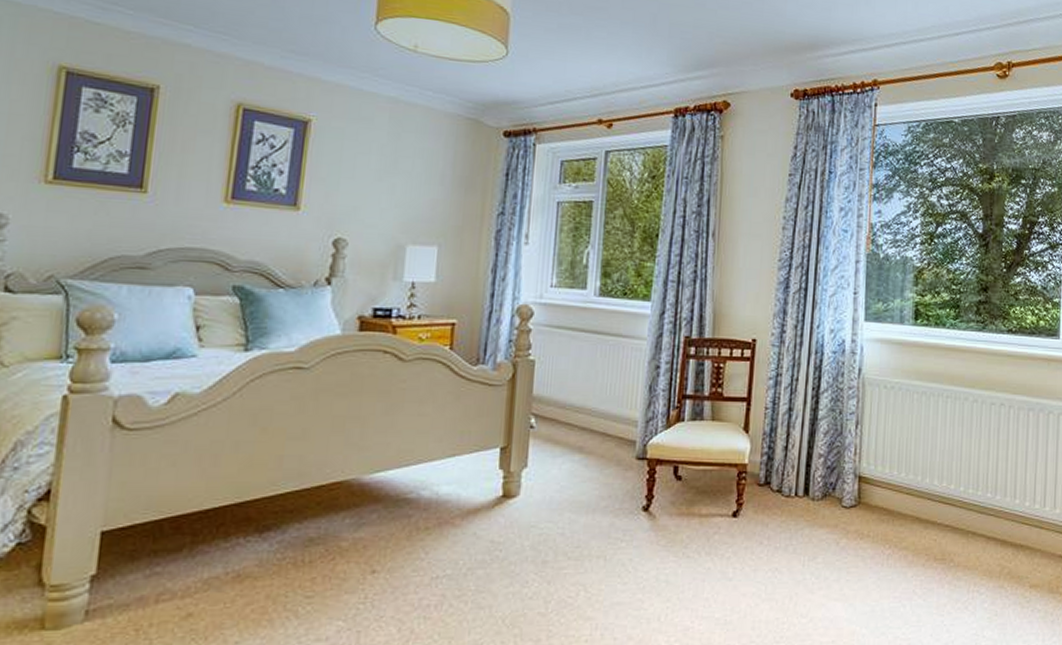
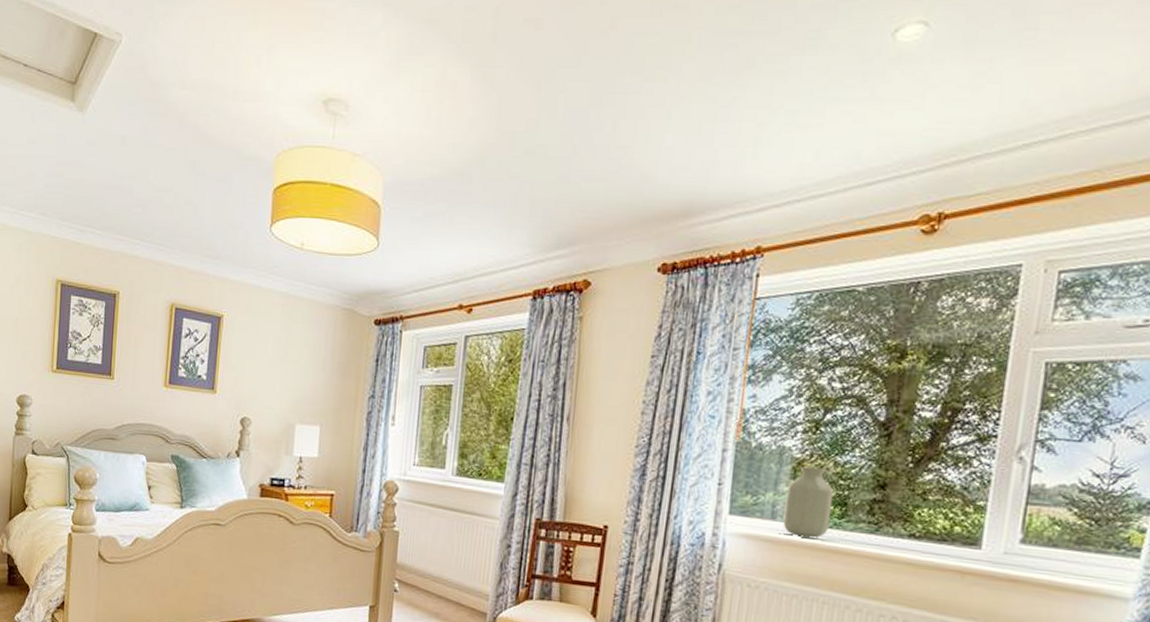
vase: none [910,274,949,338] -> present [783,466,834,538]

